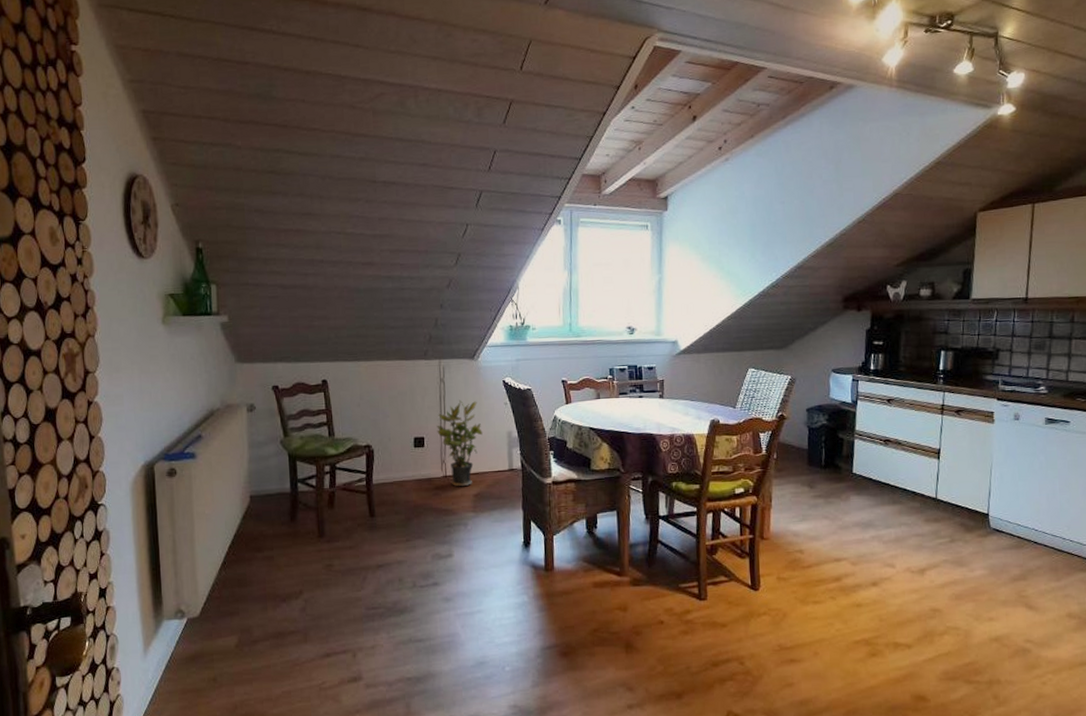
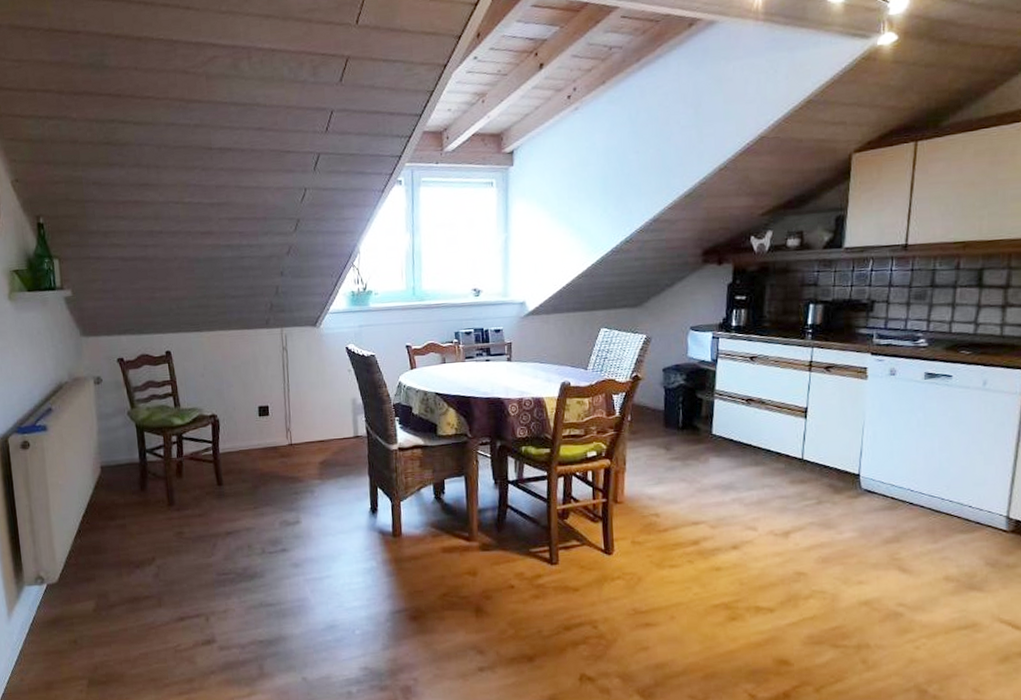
potted plant: present [437,399,483,487] -> none [281,367,327,455]

